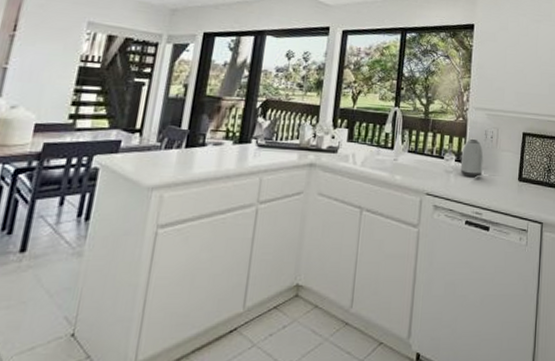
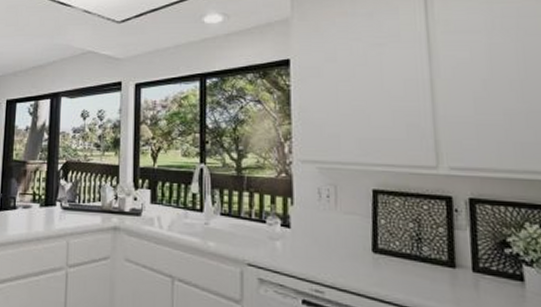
kettle: present [460,139,484,177] -> none [288,199,320,246]

